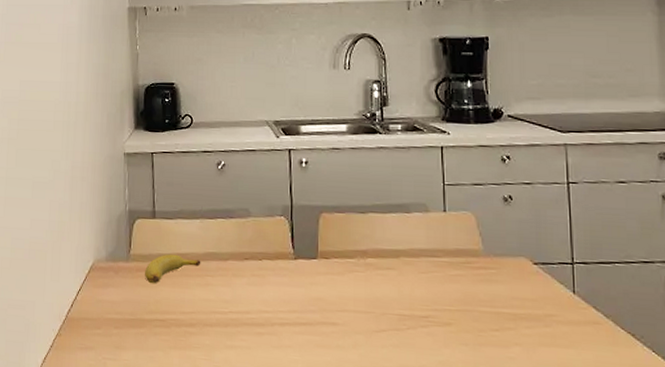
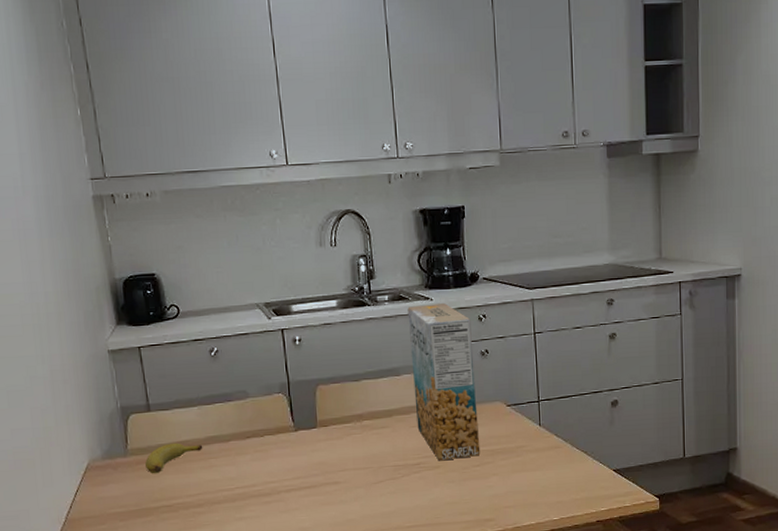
cereal box: none [422,138,500,319] -> present [407,303,481,461]

